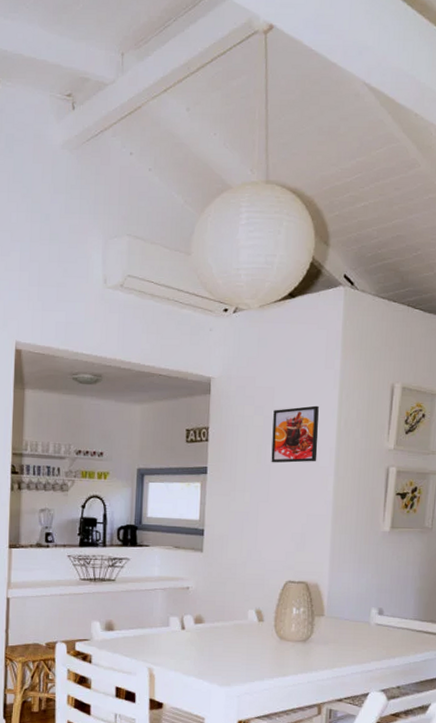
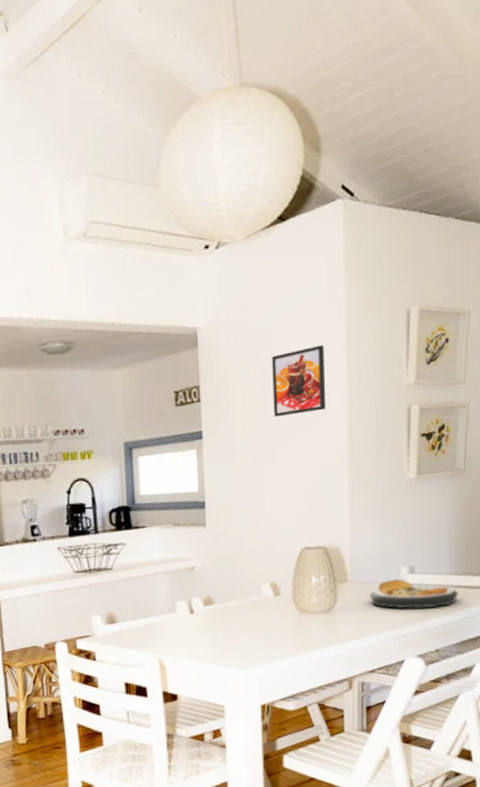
plate: none [341,619,421,649] -> present [368,579,459,609]

